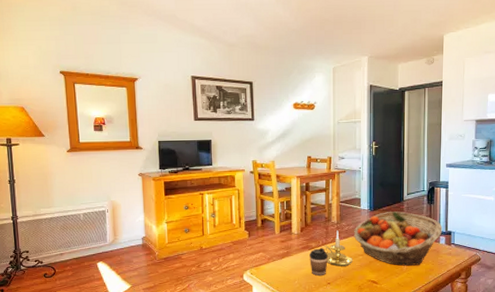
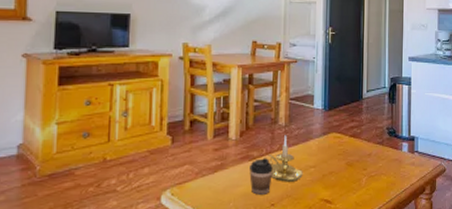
fruit basket: present [354,211,442,266] -> none [305,112,405,180]

